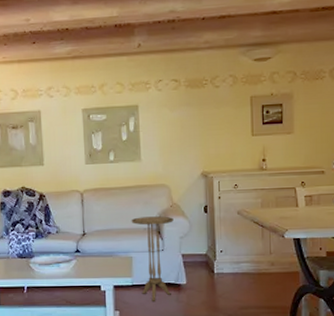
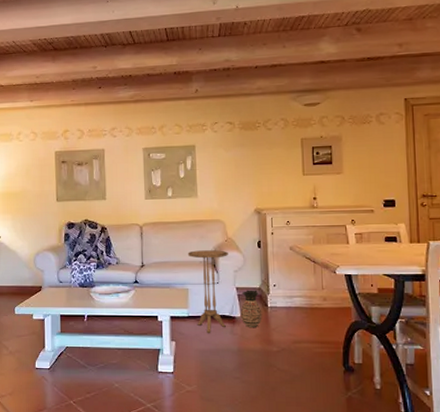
ceramic jug: none [186,256,209,294] -> present [240,289,262,327]

